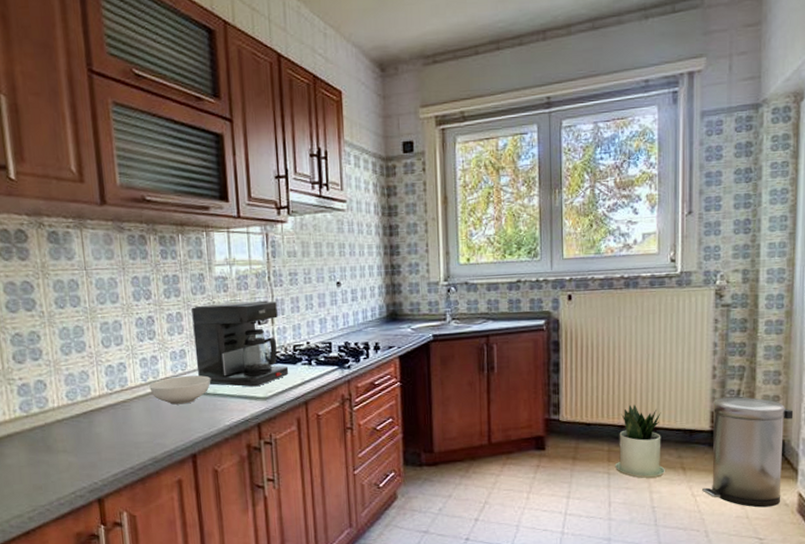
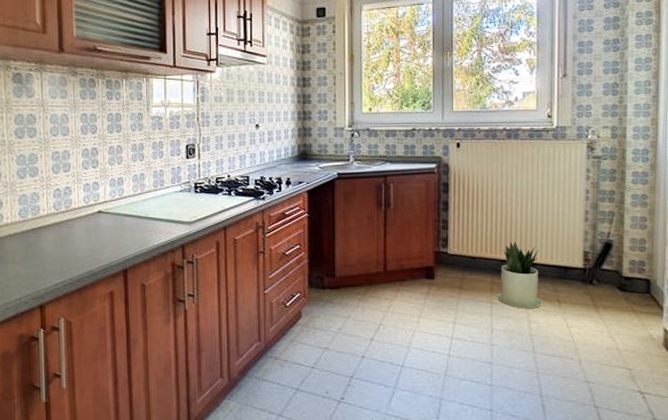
bowl: present [148,375,211,405] -> none [89,201,144,225]
coffee maker: present [190,300,289,387] -> none [129,138,211,213]
pedal bin: present [702,397,794,508] -> none [576,239,659,340]

